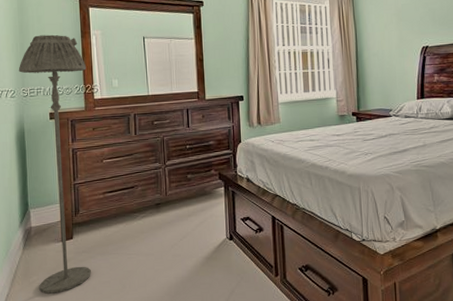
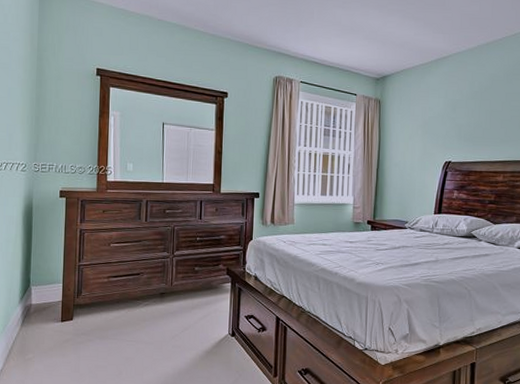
floor lamp: present [18,34,91,294] -> none [31,110,102,373]

